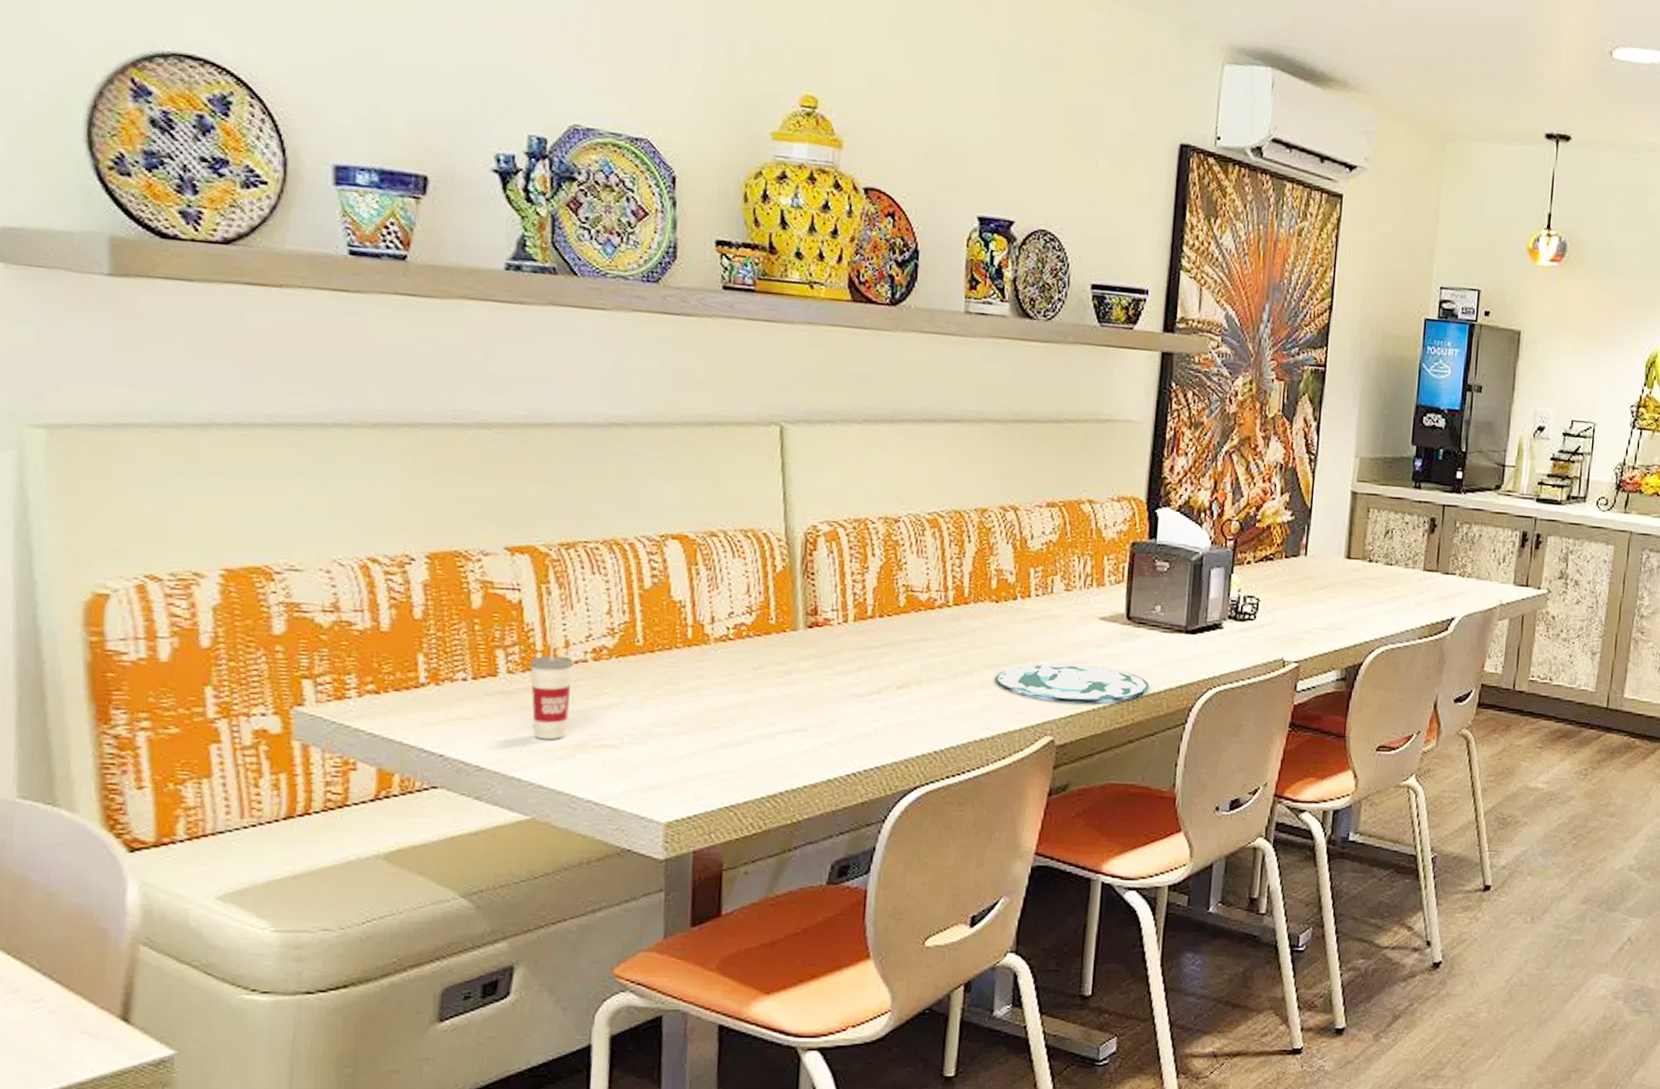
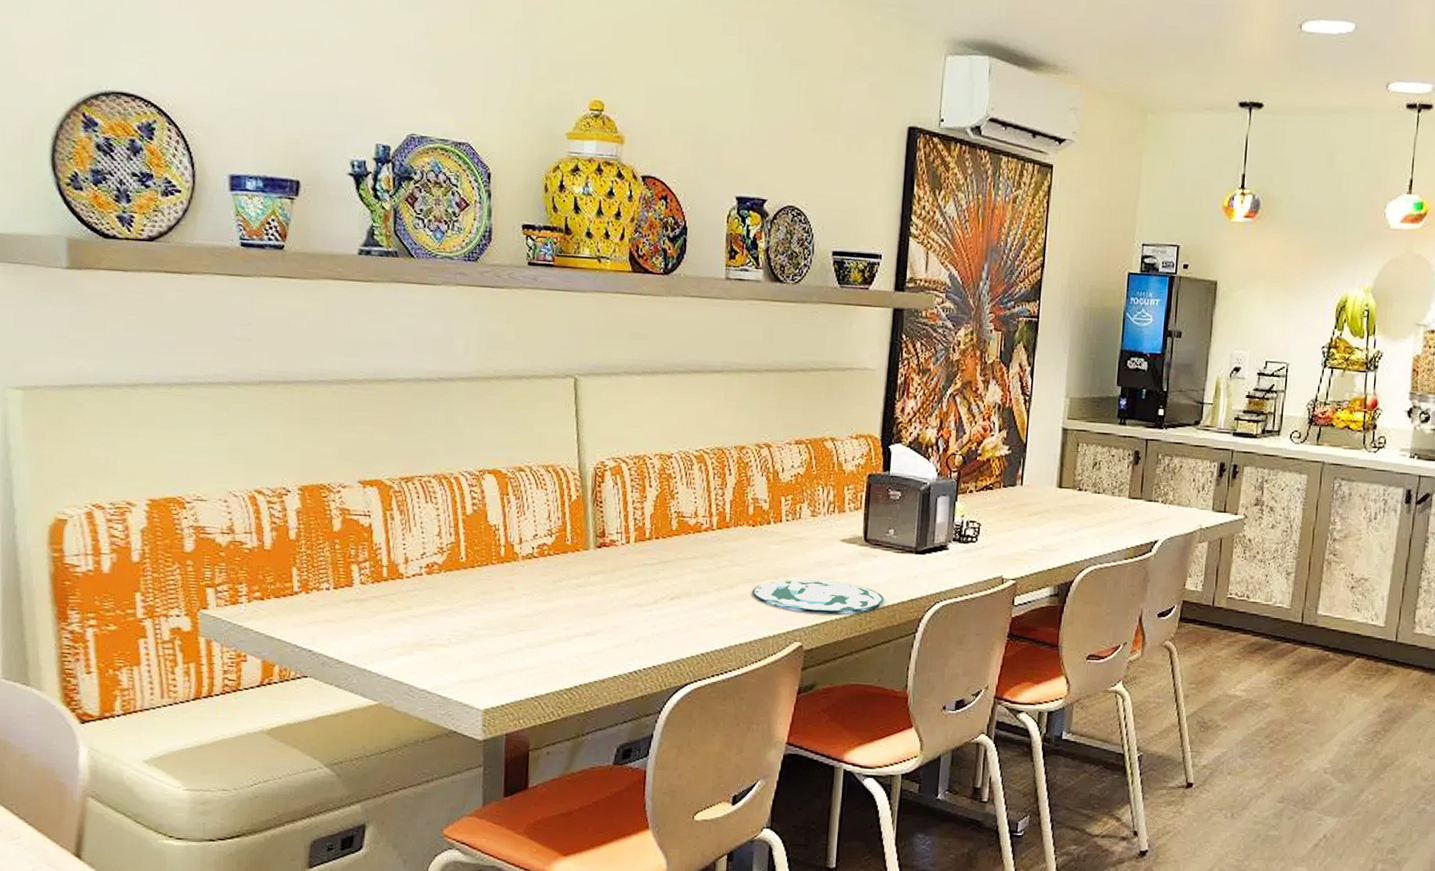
cup: present [529,634,573,740] -> none [377,552,411,639]

